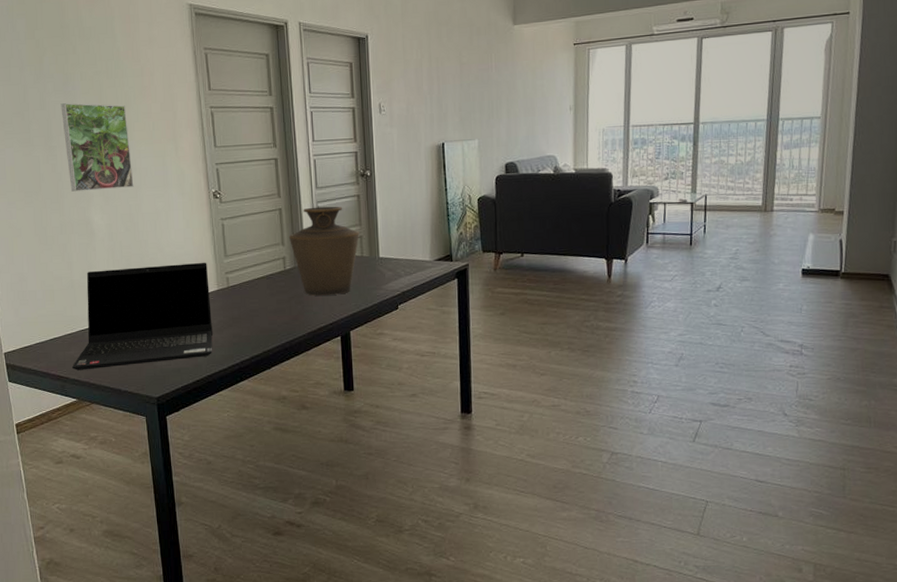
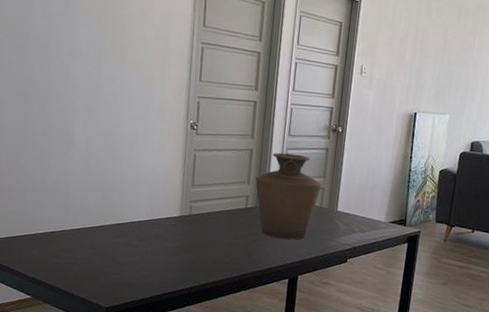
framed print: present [60,103,134,192] -> none [58,16,123,106]
laptop computer: present [72,262,213,370] -> none [32,178,174,277]

